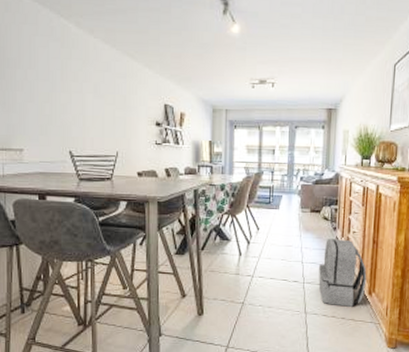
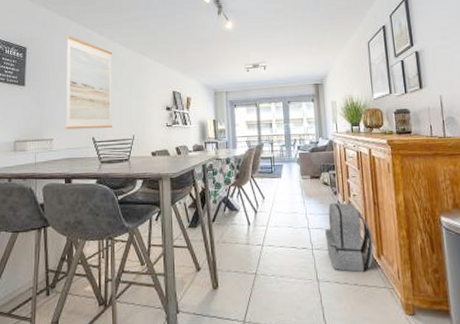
wall art: none [35,24,92,141] -> present [65,35,112,130]

